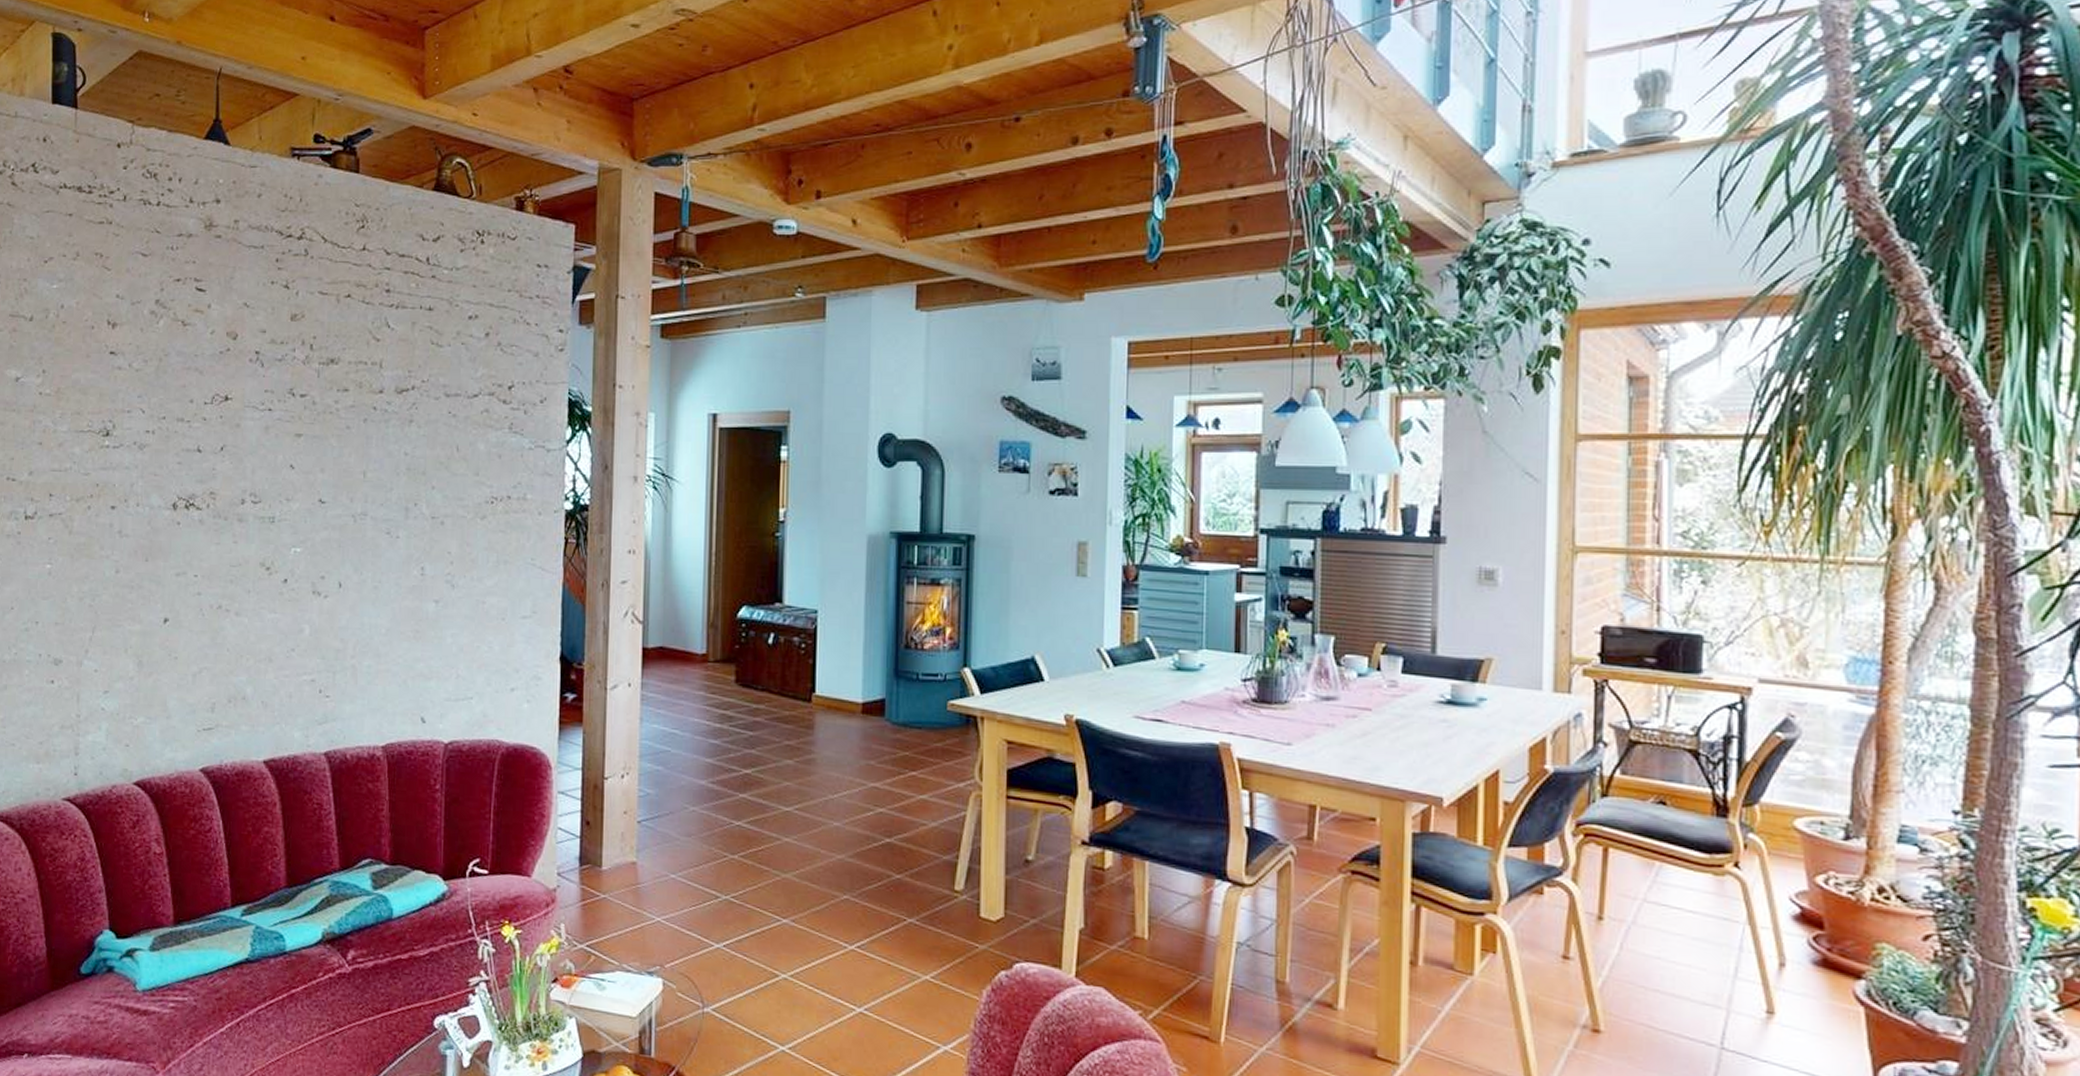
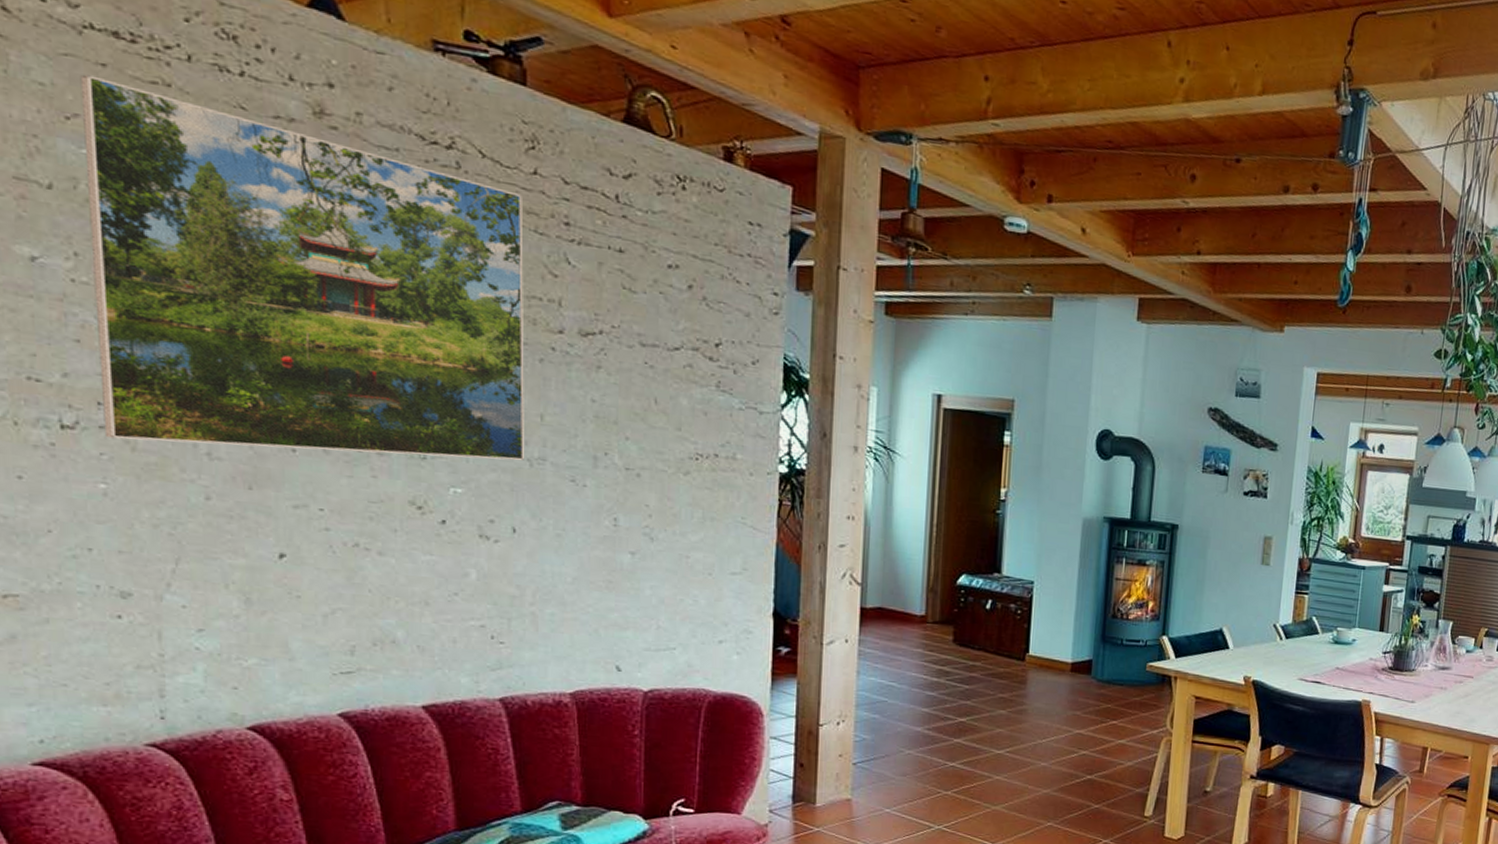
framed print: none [52,225,354,525] -> present [80,74,524,461]

